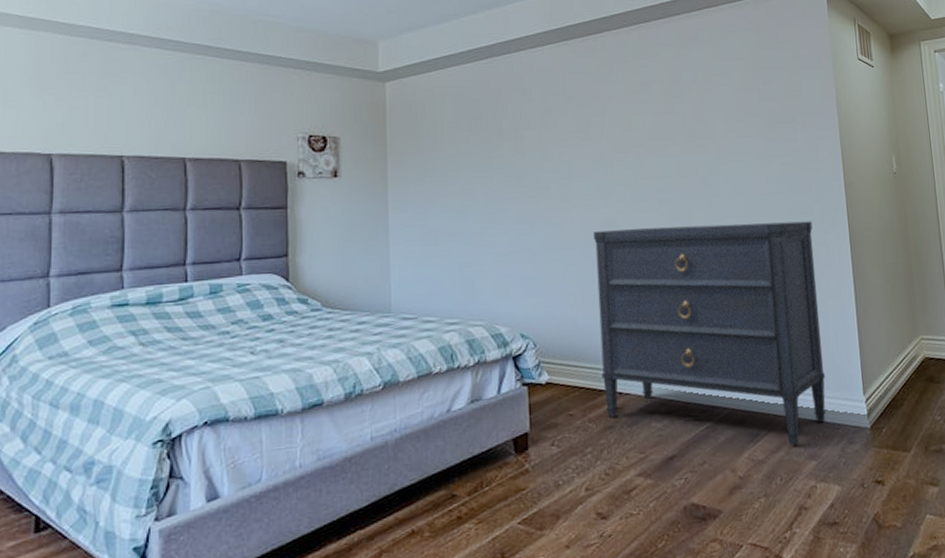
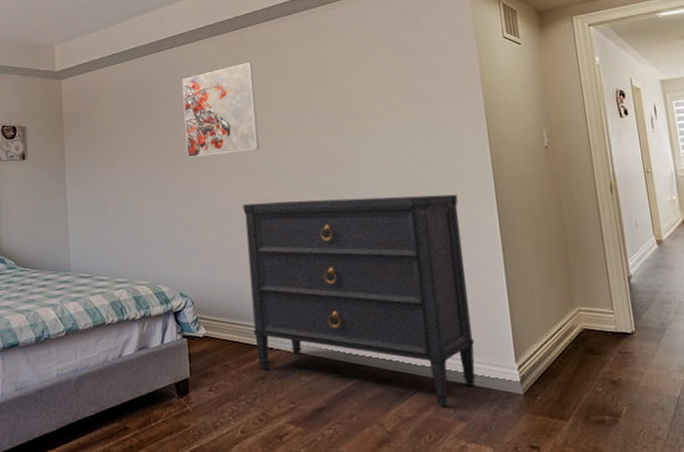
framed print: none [528,72,613,179] -> present [182,62,259,158]

